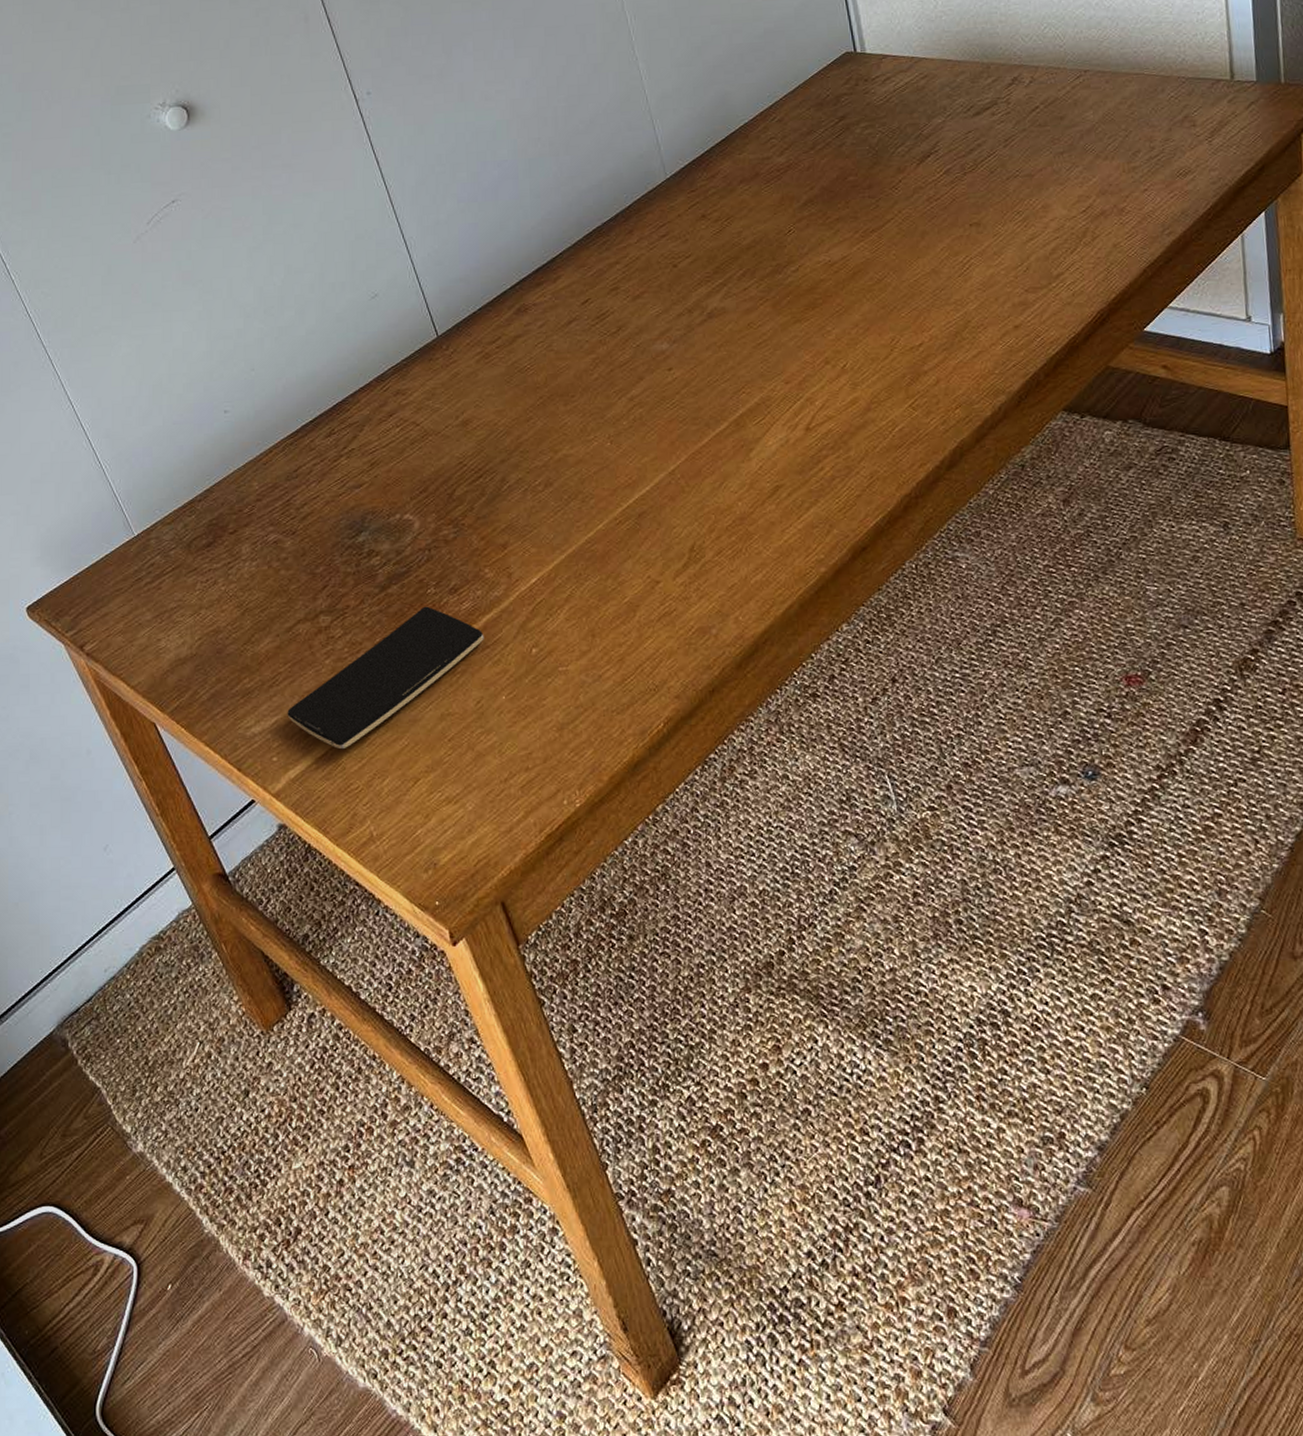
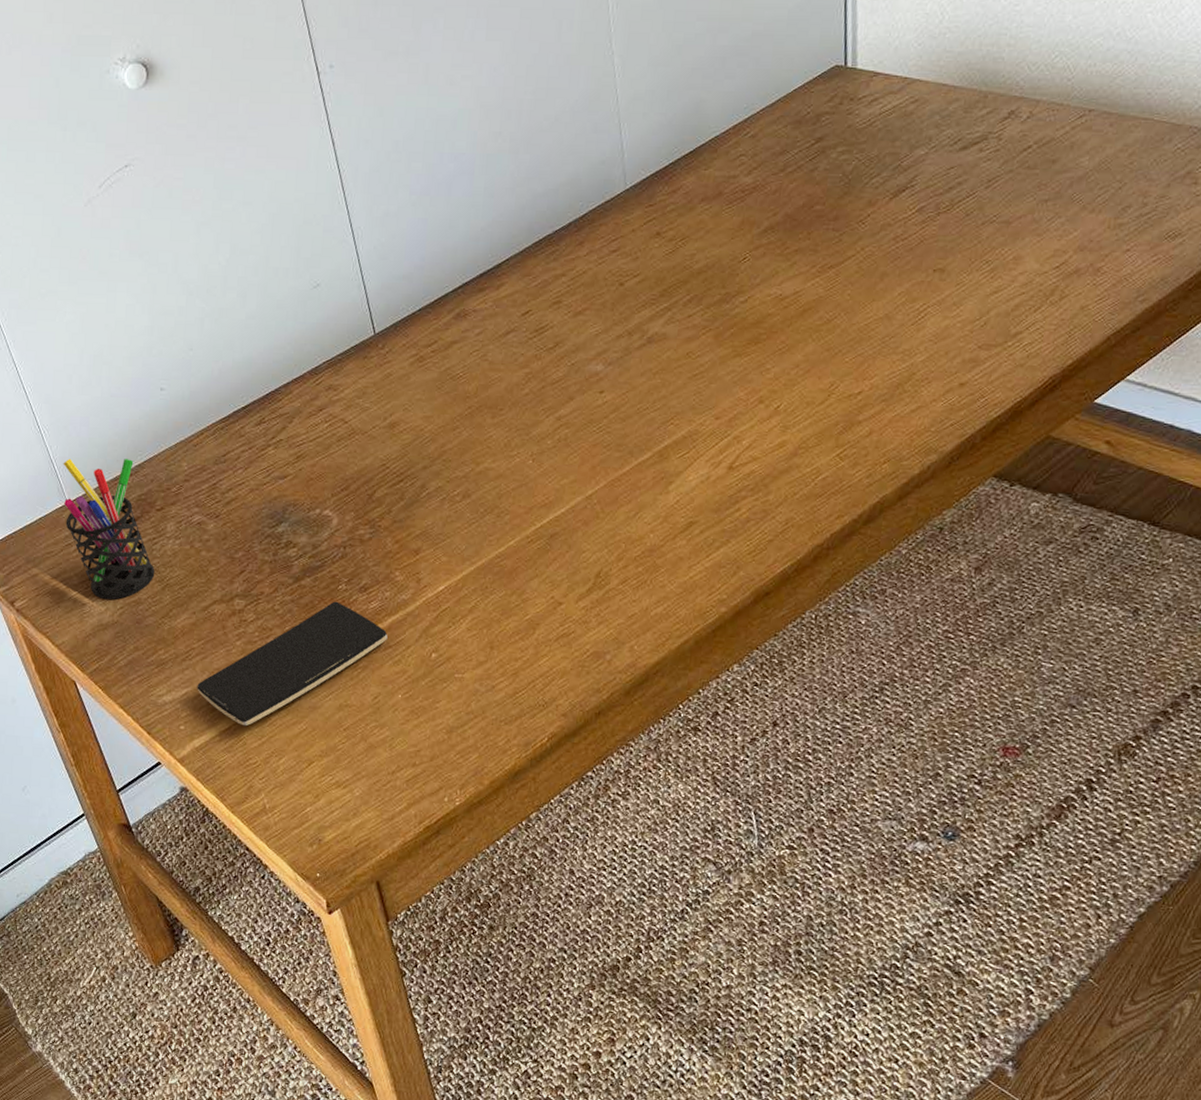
pen holder: none [127,485,233,633] -> present [63,458,155,600]

